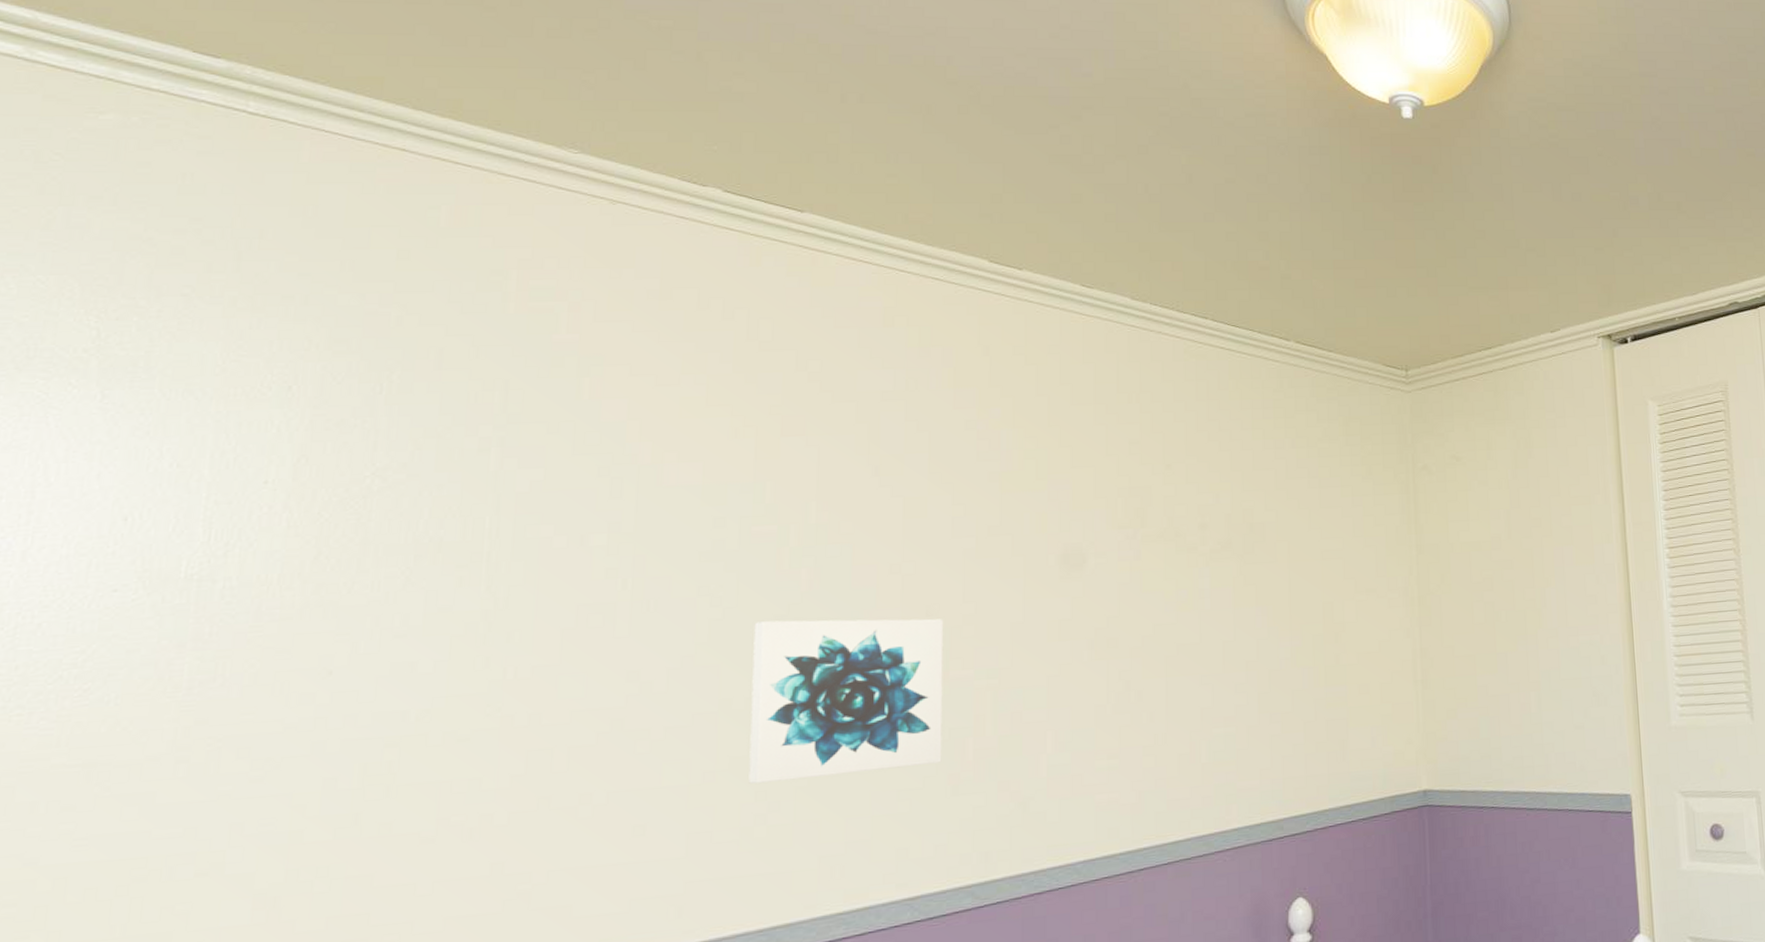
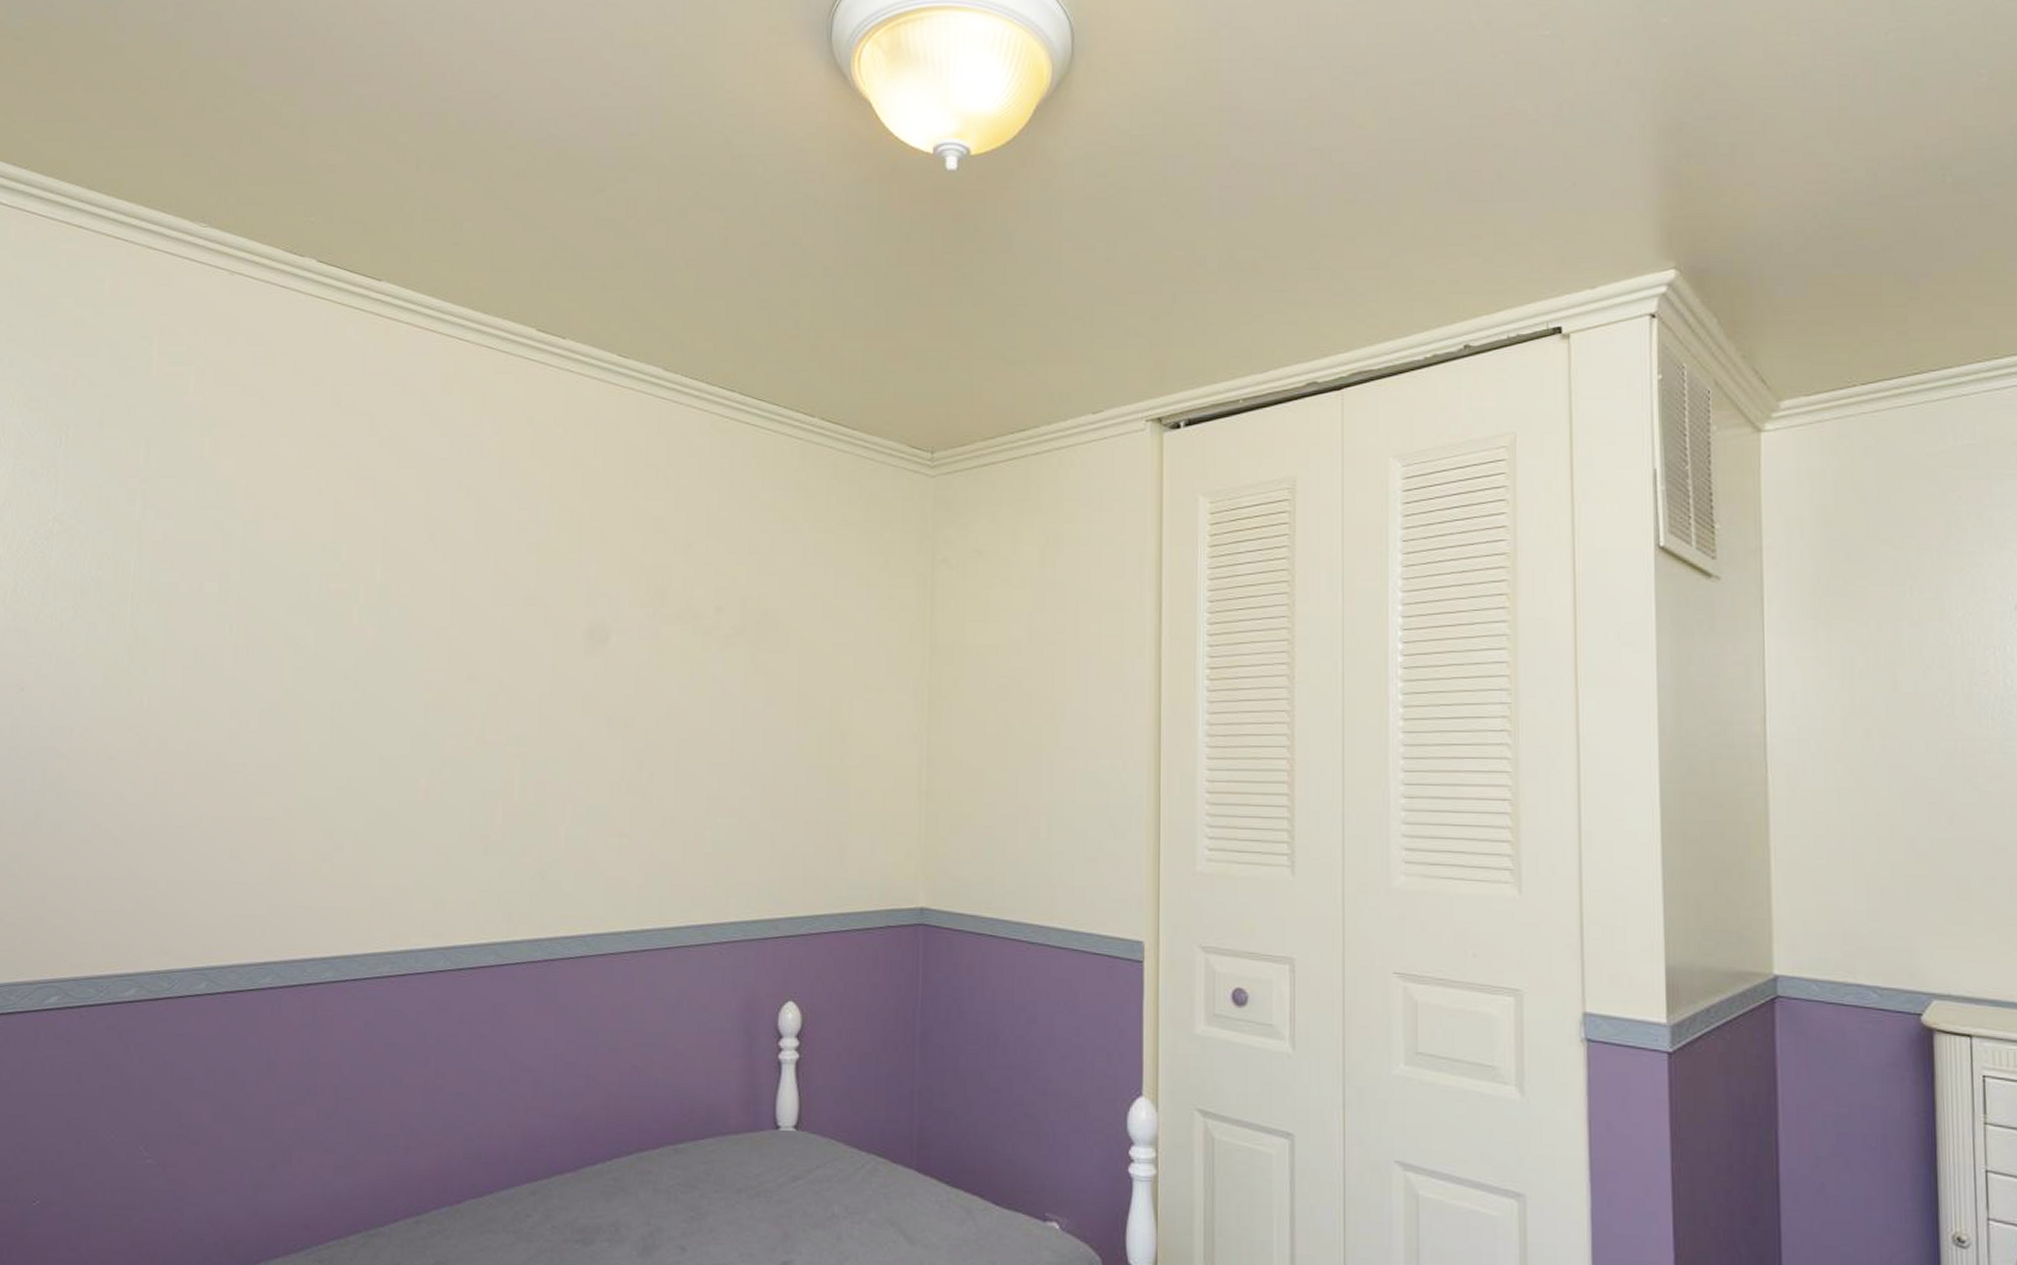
wall art: present [748,619,944,784] -> none [319,673,483,824]

